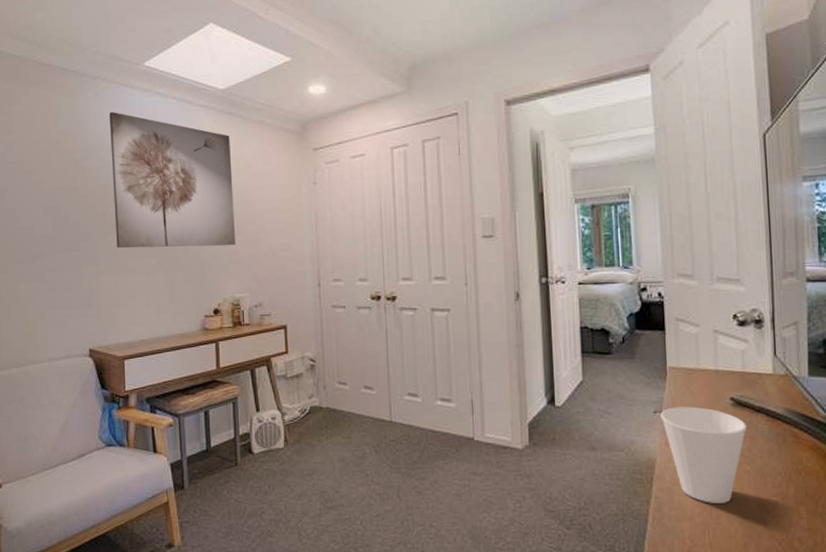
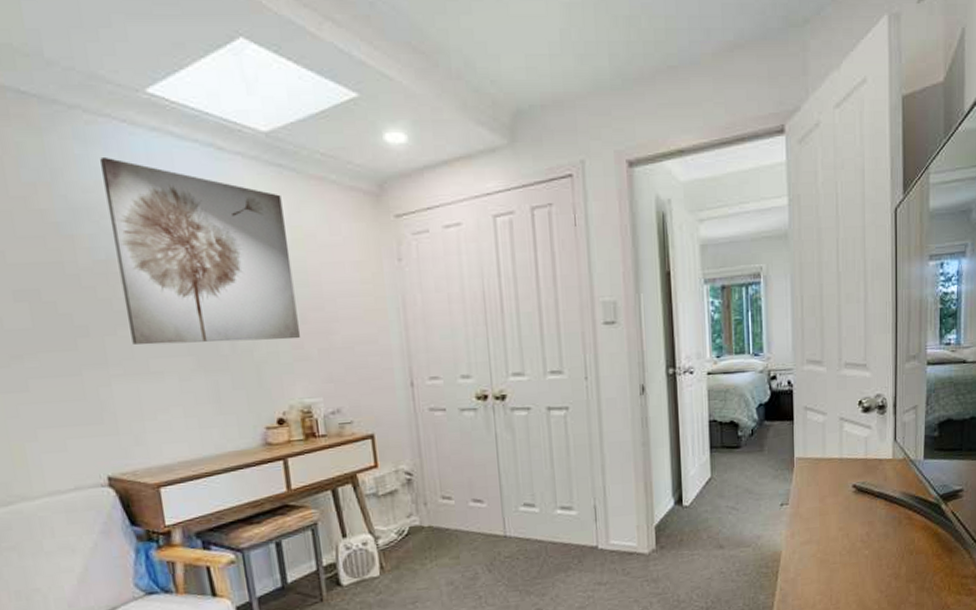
cup: present [660,406,747,504] -> none [787,496,867,590]

